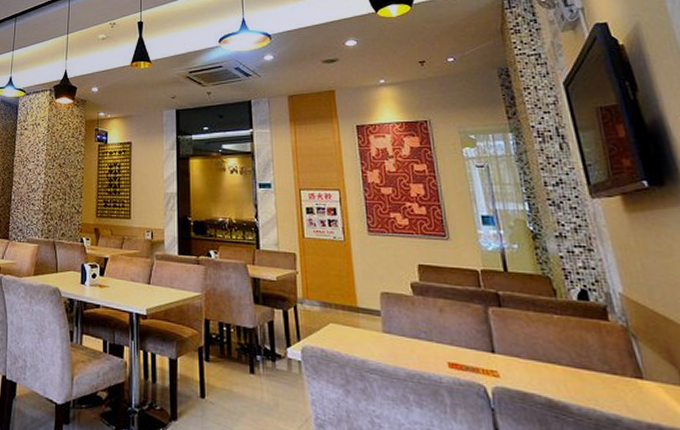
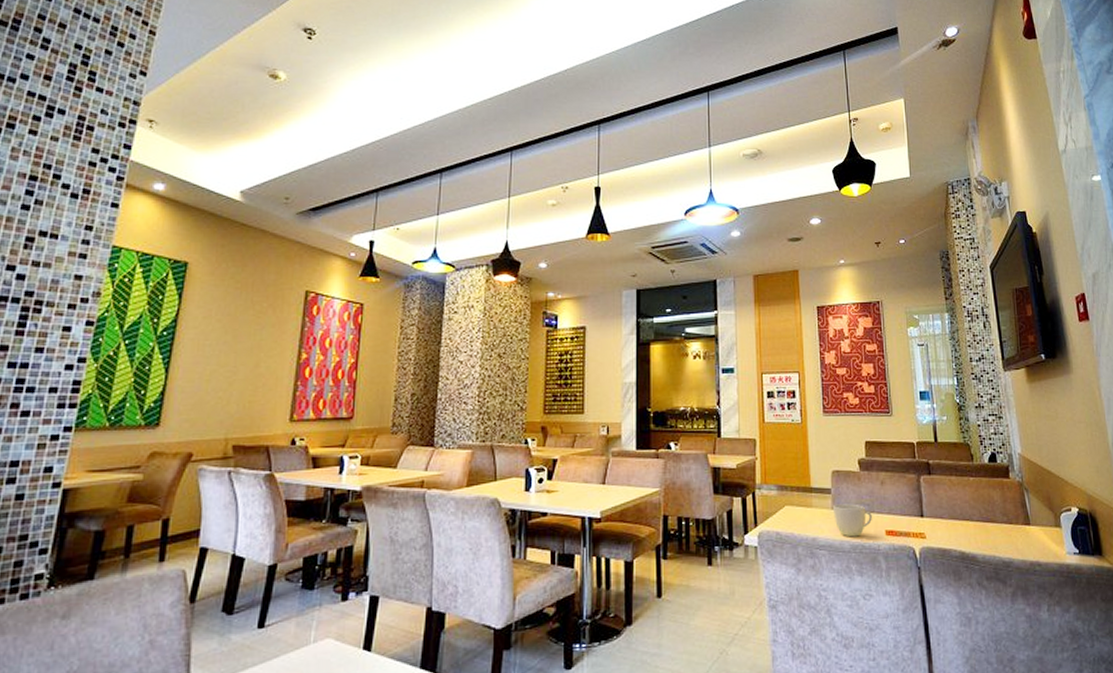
cup: none [382,327,431,366] -> present [832,504,872,537]

